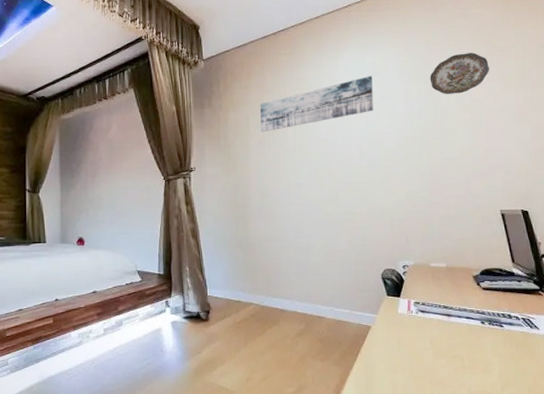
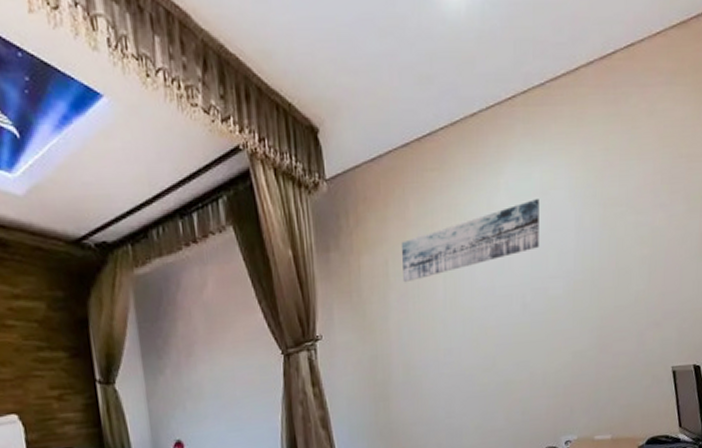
decorative plate: present [430,53,489,95] -> none [606,164,674,223]

